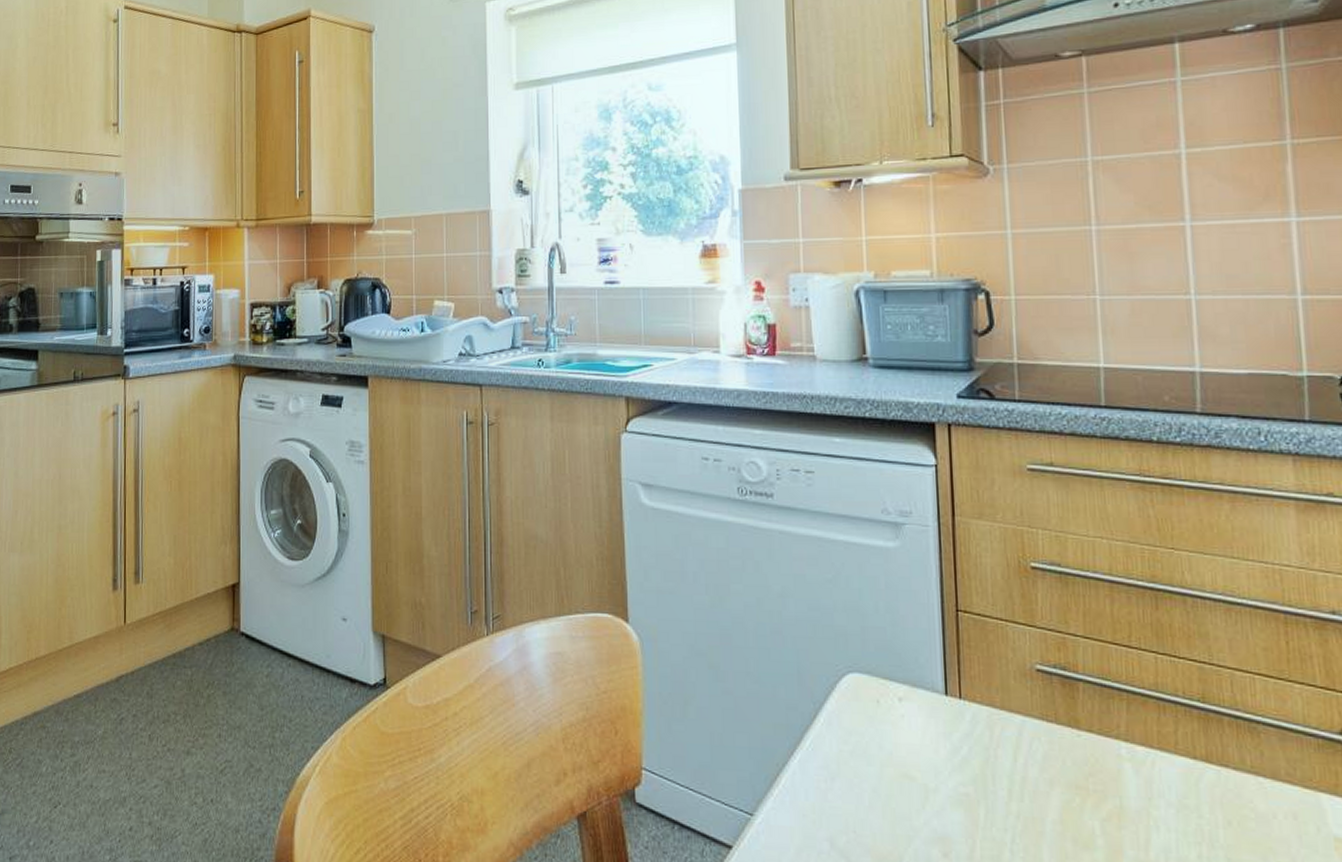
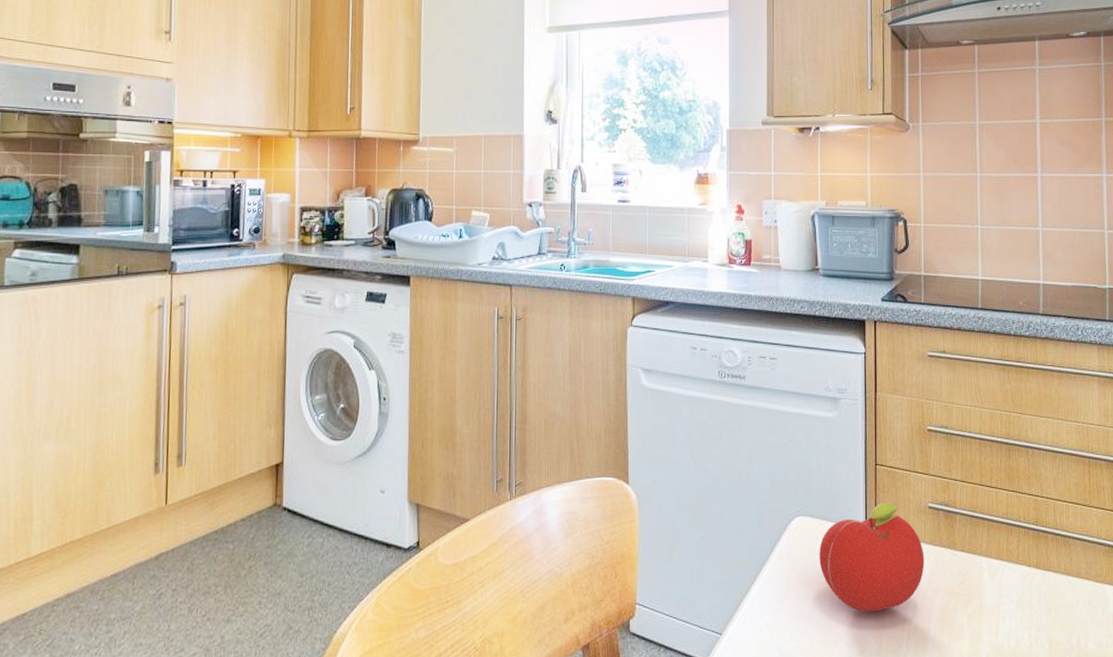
fruit: none [881,660,1034,804] -> present [819,502,925,612]

